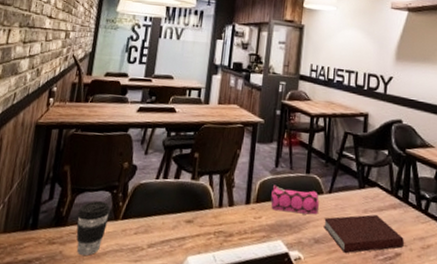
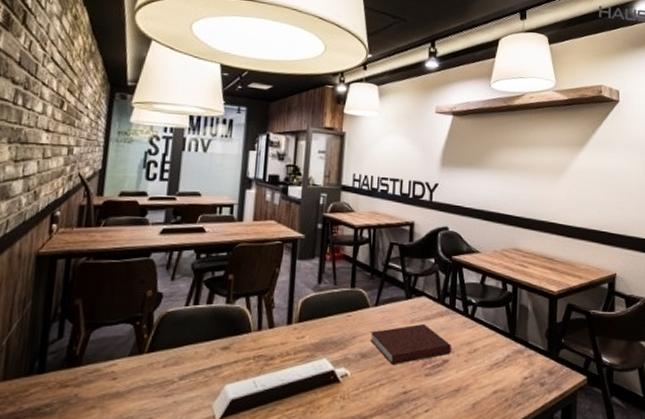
coffee cup: present [76,201,111,256] -> none [93,335,134,397]
pencil case: present [271,184,319,215] -> none [314,302,365,330]

